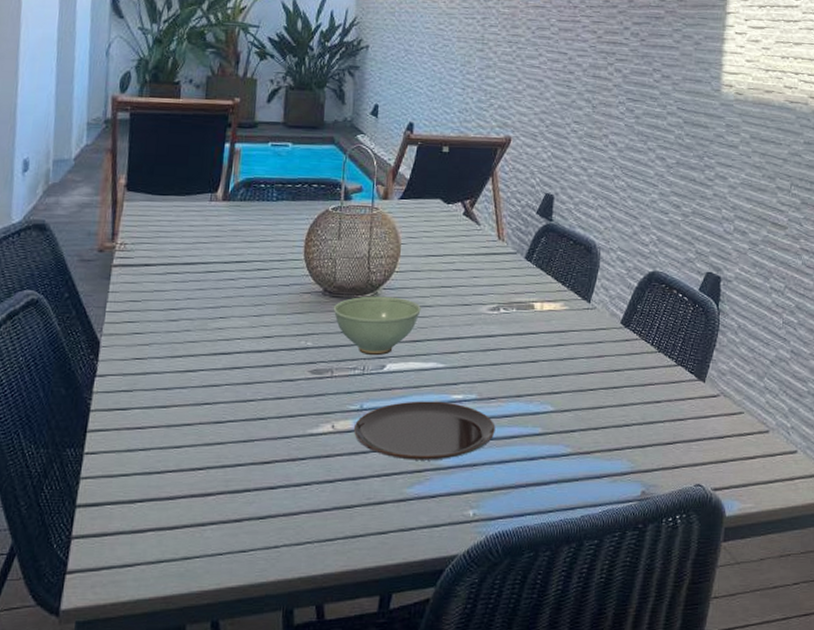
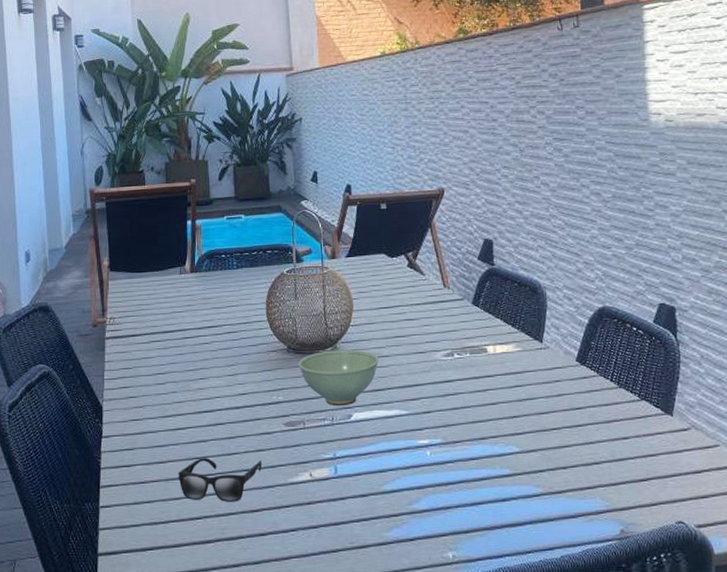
sunglasses: none [182,404,281,452] -> present [178,458,263,502]
plate: present [353,401,496,460] -> none [329,447,464,505]

